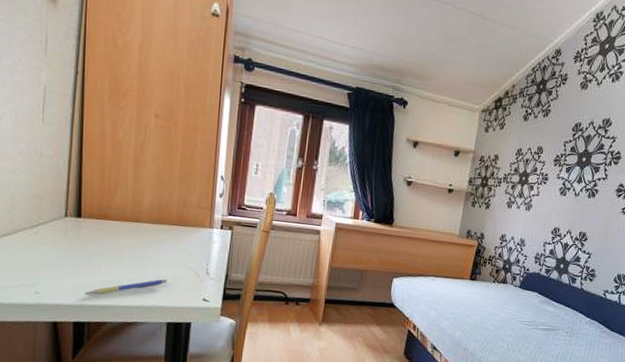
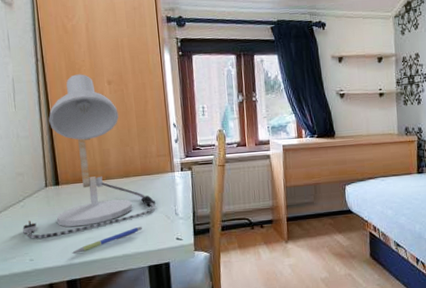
desk lamp: none [31,98,186,273] -> present [22,74,156,239]

